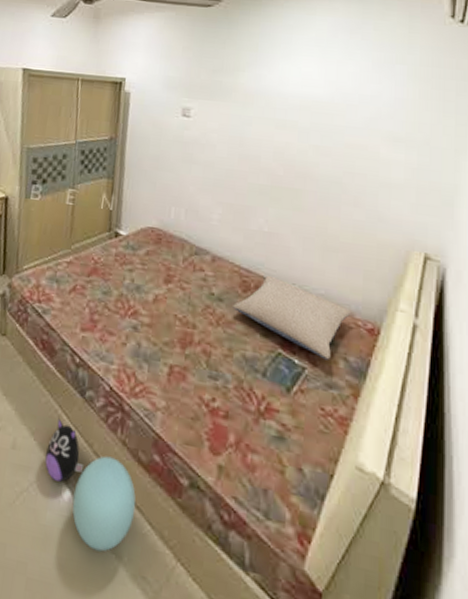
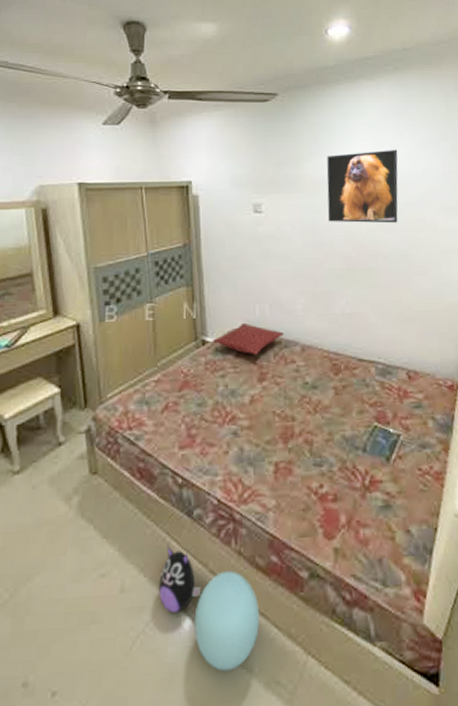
pillow: none [125,222,196,257] -> present [213,322,284,356]
pillow: present [233,275,352,360] -> none [327,354,433,423]
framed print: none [257,67,345,147] -> present [326,149,398,224]

